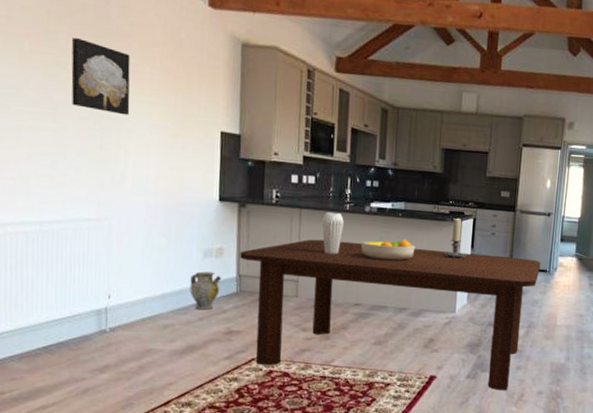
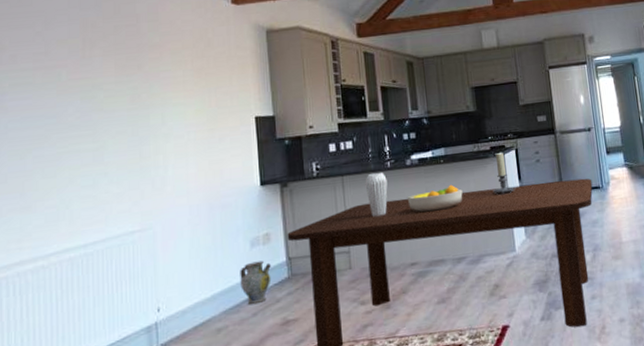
wall art: present [71,38,131,116] -> none [107,58,166,123]

